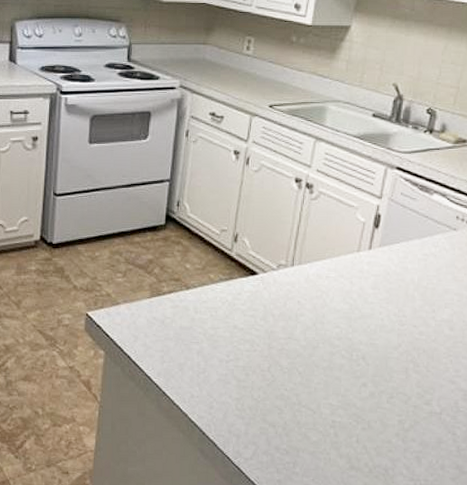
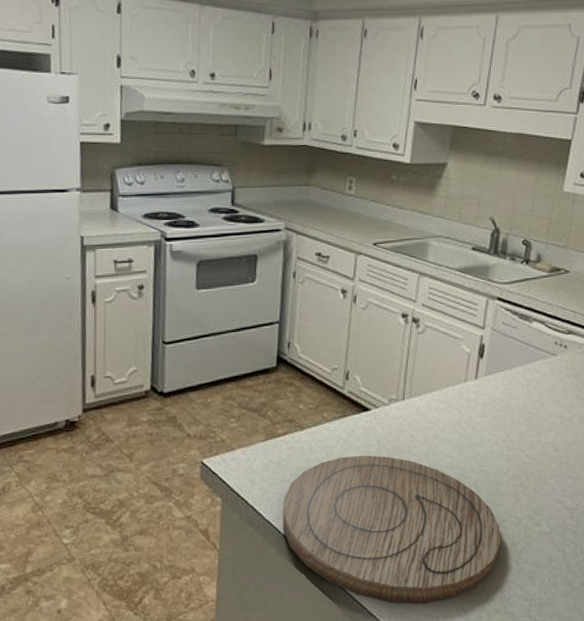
cutting board: none [163,319,388,474] -> present [282,455,501,605]

